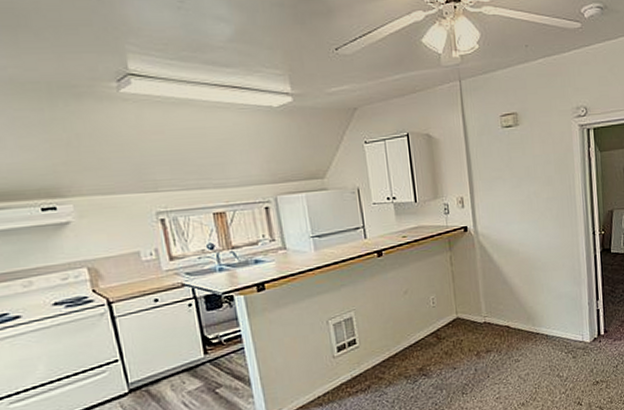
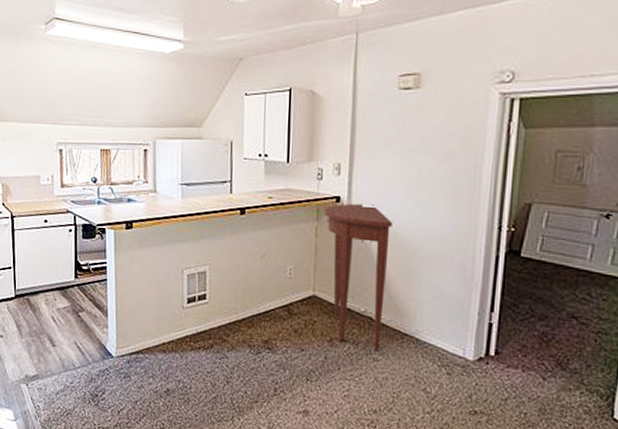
console table: none [454,229,519,353] -> present [324,203,392,351]

